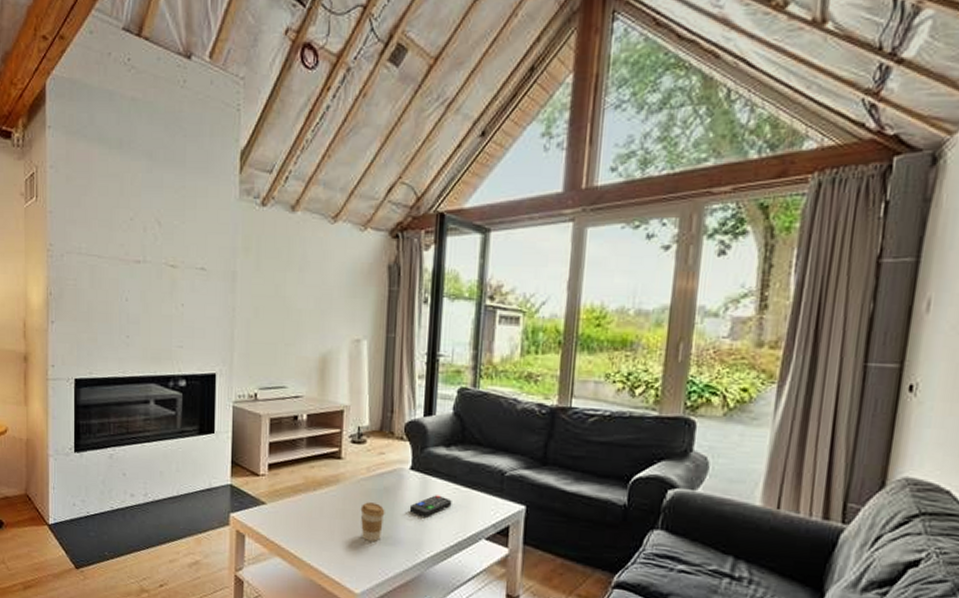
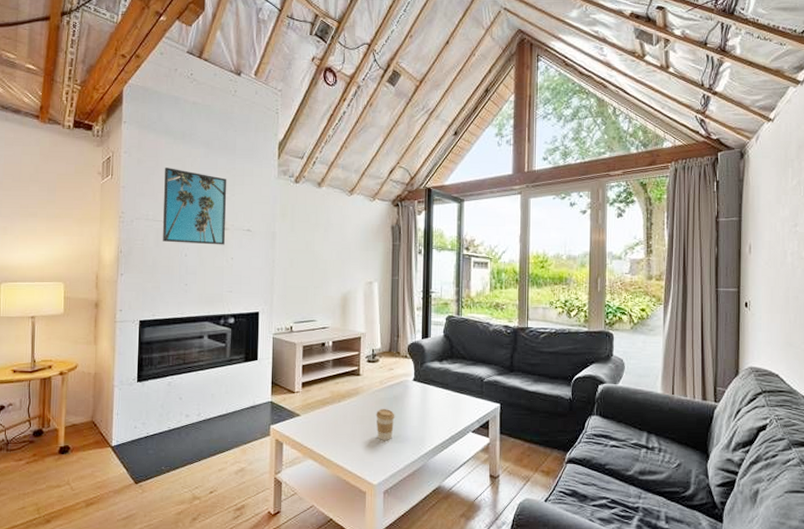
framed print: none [98,186,176,287] -> present [162,168,227,245]
remote control: present [409,495,452,518] -> none [413,400,446,418]

